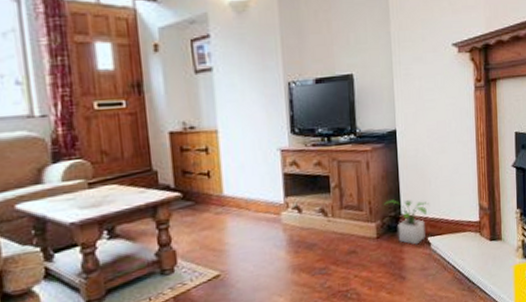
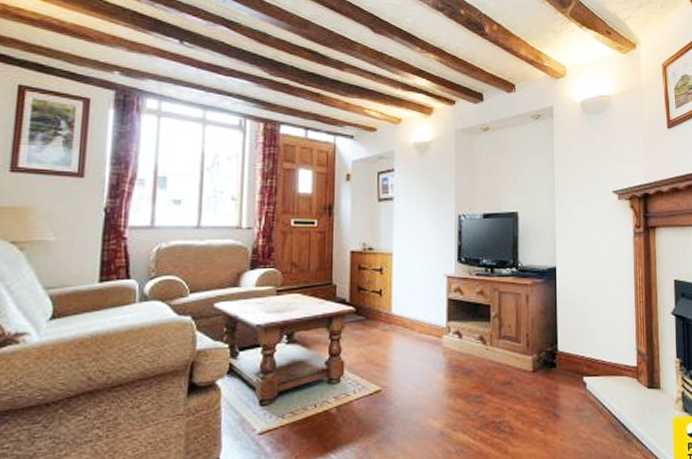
potted plant: present [382,199,429,245] -> none [539,335,586,384]

